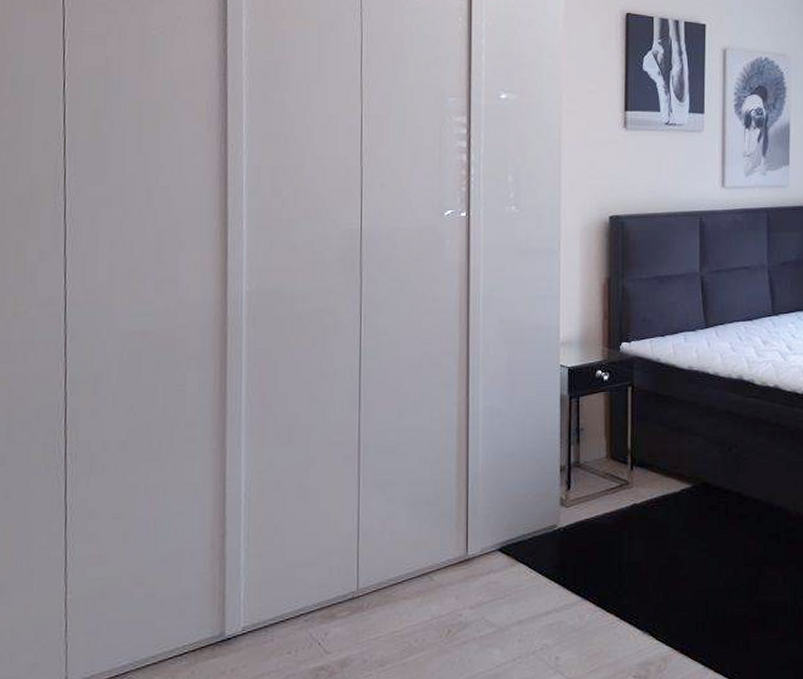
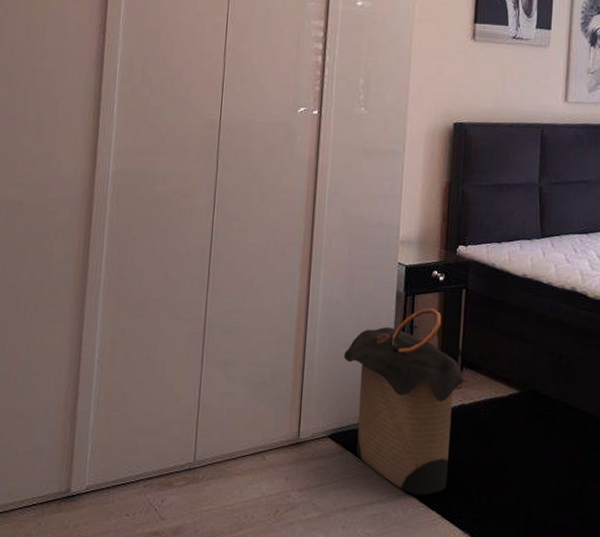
laundry hamper: none [509,409,639,600] -> present [344,308,469,496]

